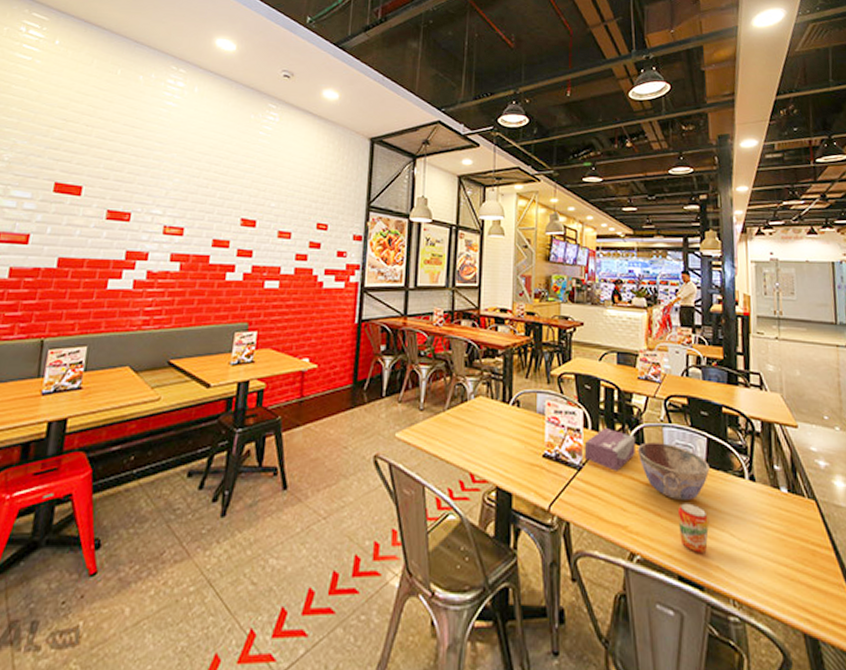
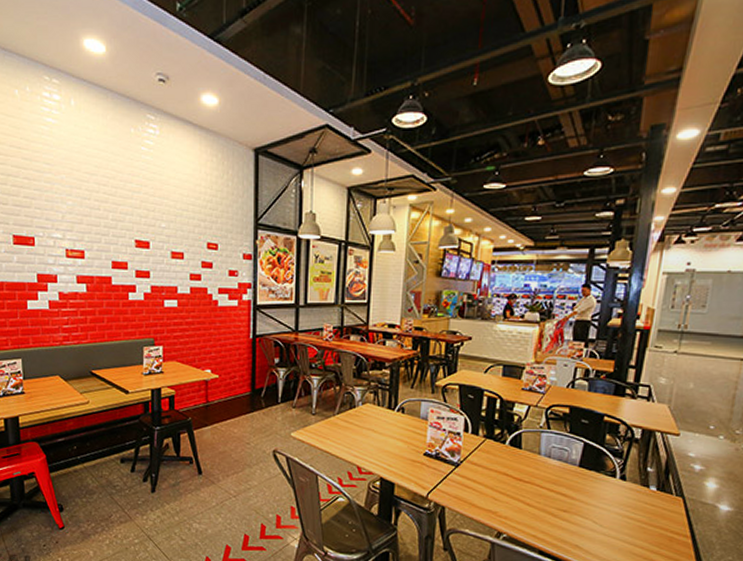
tissue box: present [584,428,635,471] -> none [462,433,513,468]
bowl: present [637,442,710,501] -> none [513,445,583,494]
beverage can: present [677,503,710,553] -> none [545,495,575,535]

